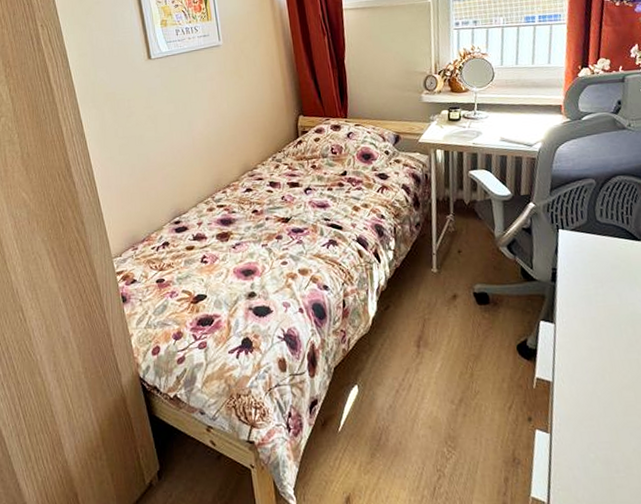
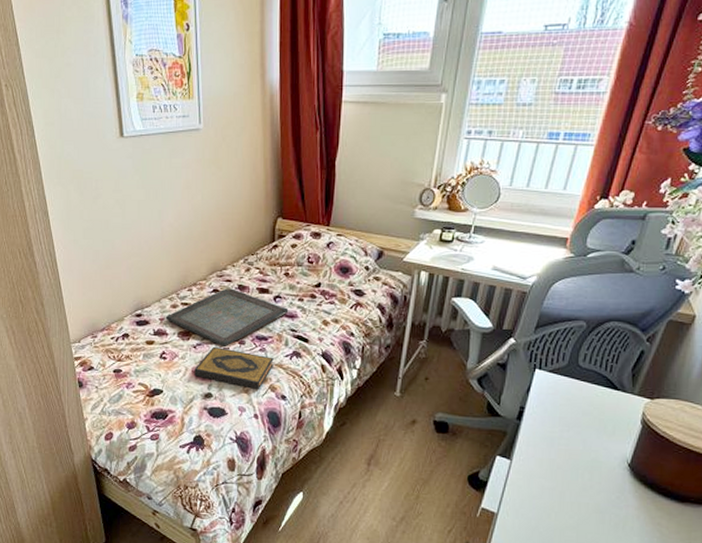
serving tray: none [203,185,320,244] -> present [165,287,289,346]
hardback book: none [235,244,312,283] -> present [194,346,274,389]

